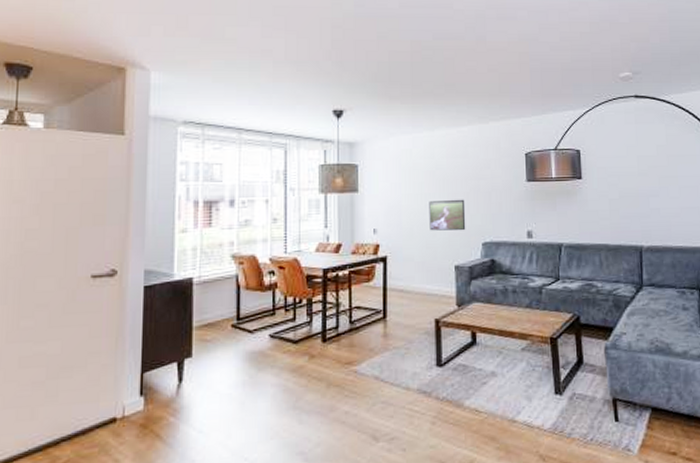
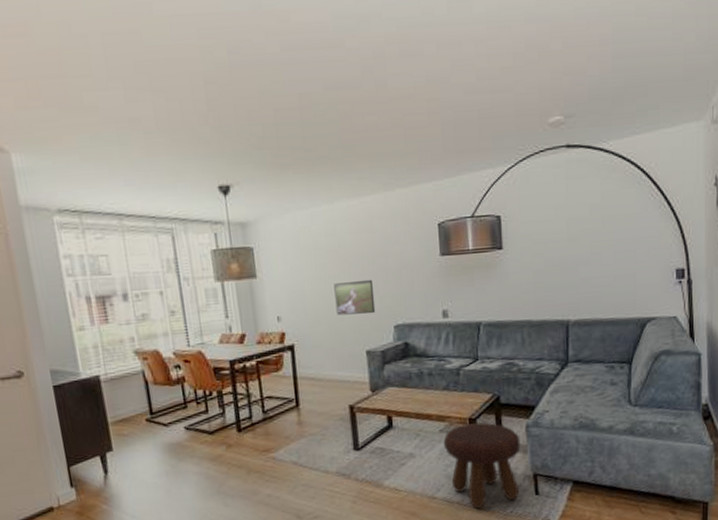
footstool: none [525,342,600,435] -> present [443,422,521,509]

